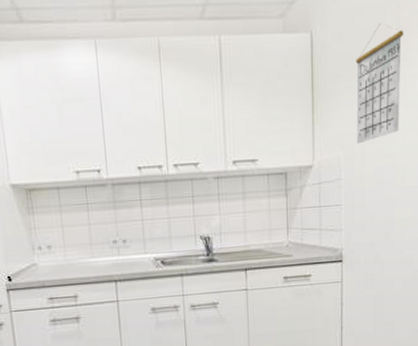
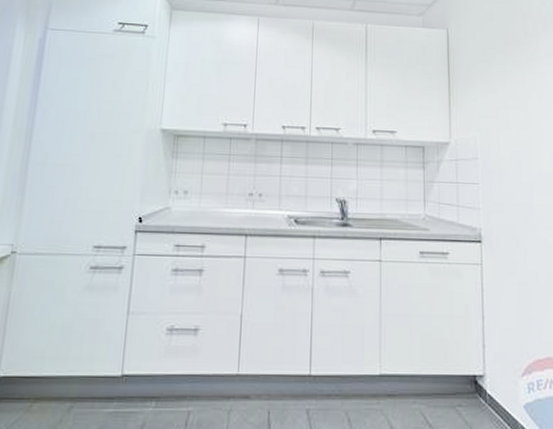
calendar: present [356,23,404,144] -> none [488,28,532,128]

